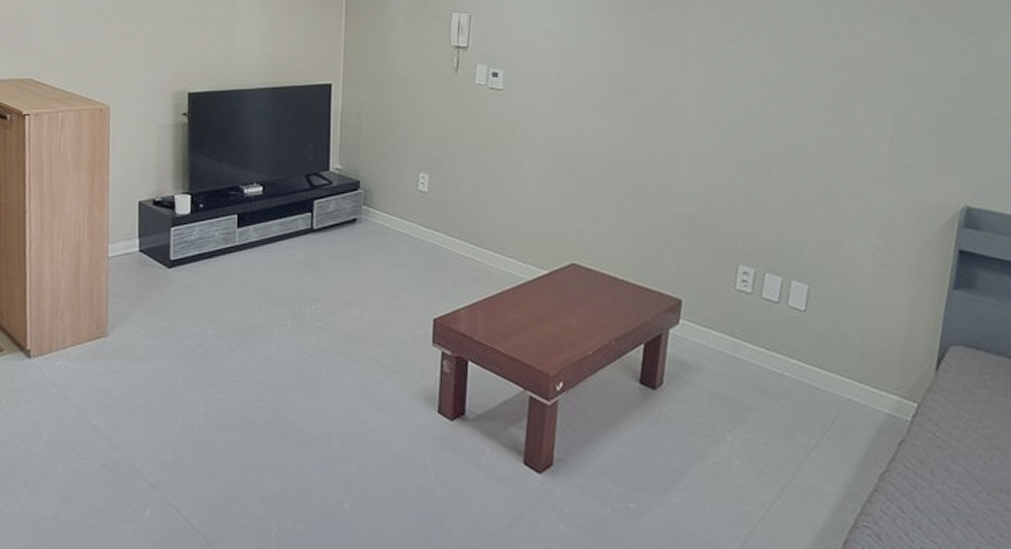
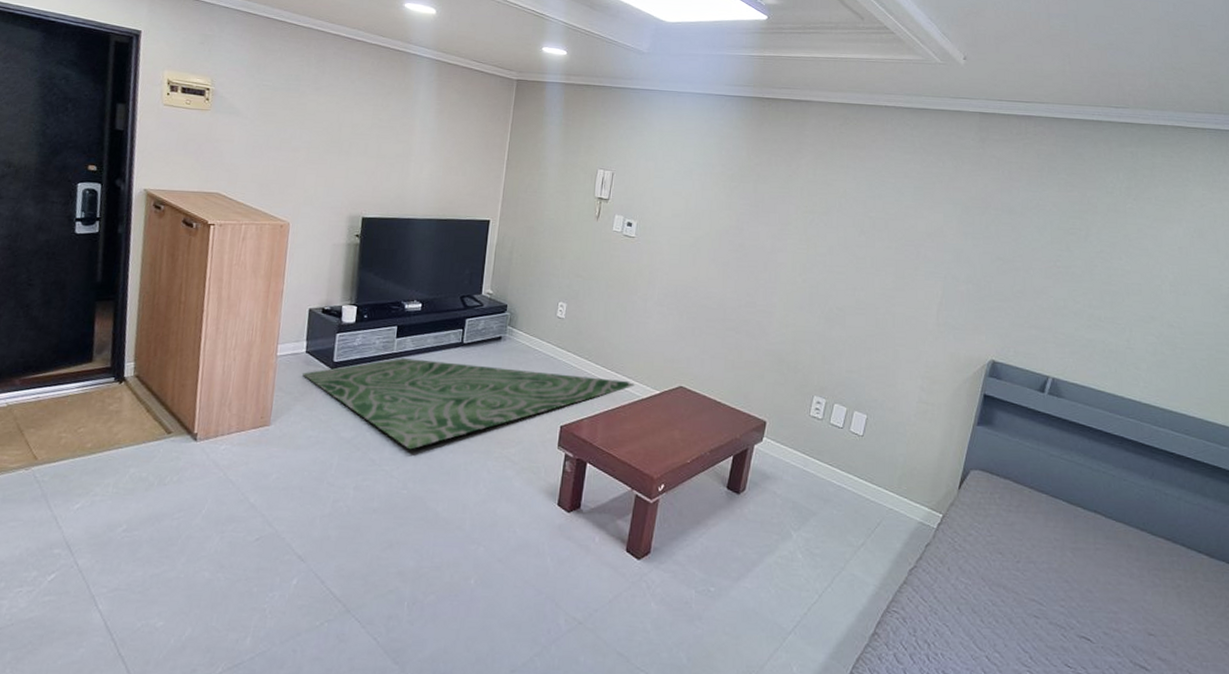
rug: none [138,251,517,356] -> present [303,358,635,450]

